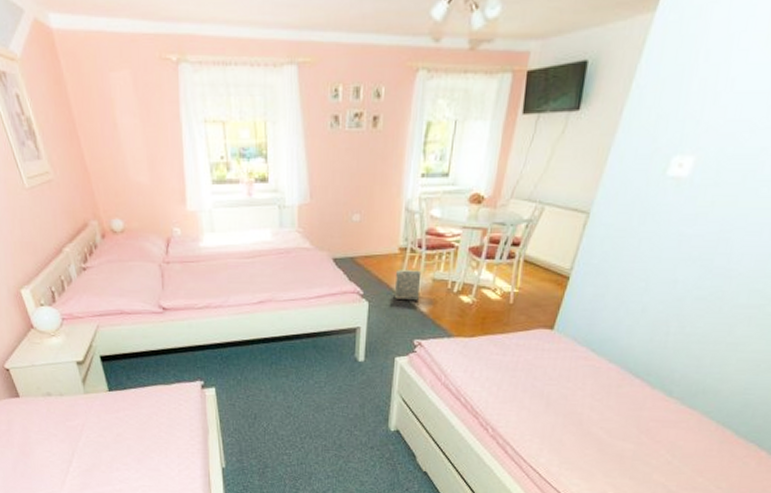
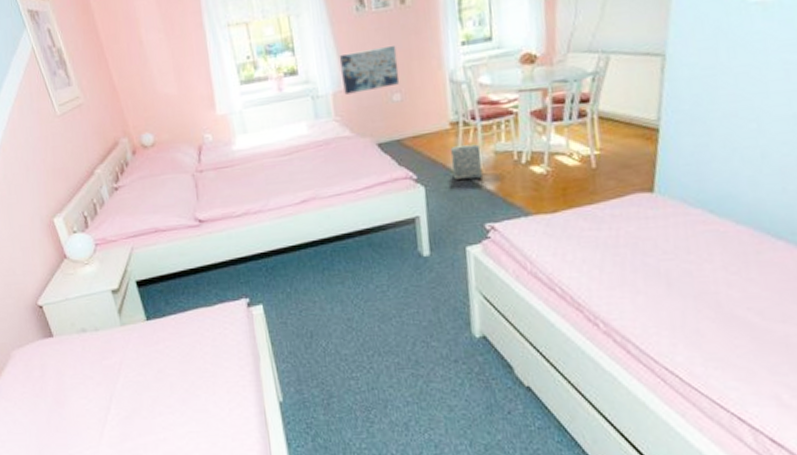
wall art: none [308,168,362,208] -> present [339,46,400,95]

